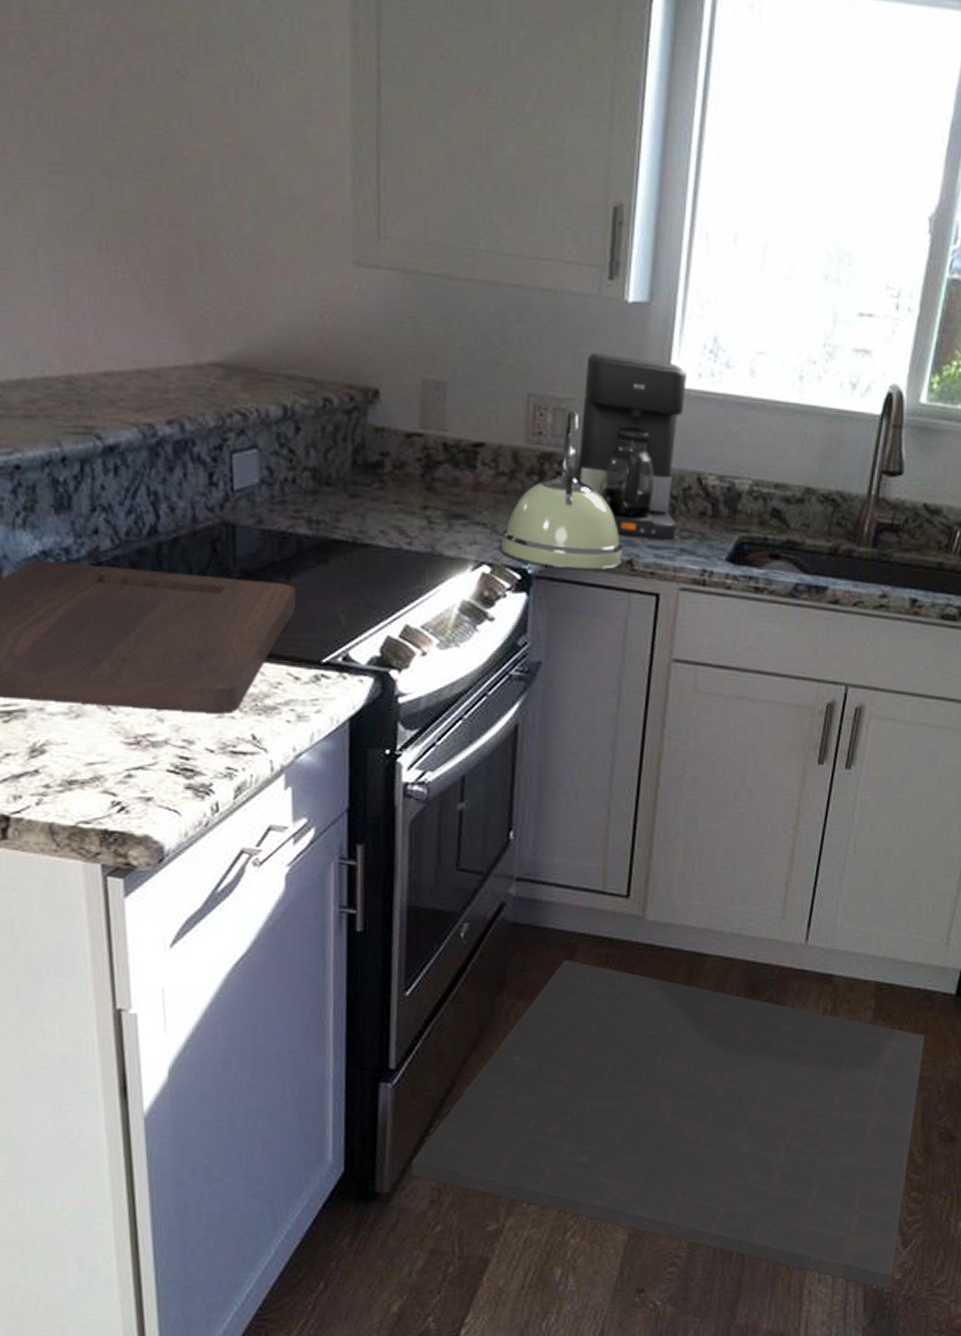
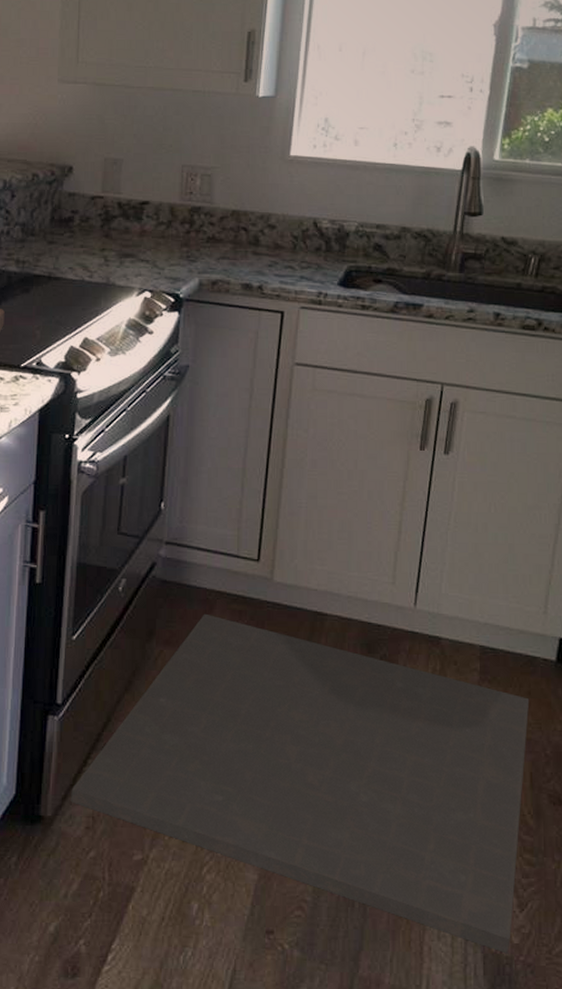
kettle: present [499,408,623,571] -> none [158,174,255,294]
coffee maker: present [577,353,687,541] -> none [219,134,304,271]

